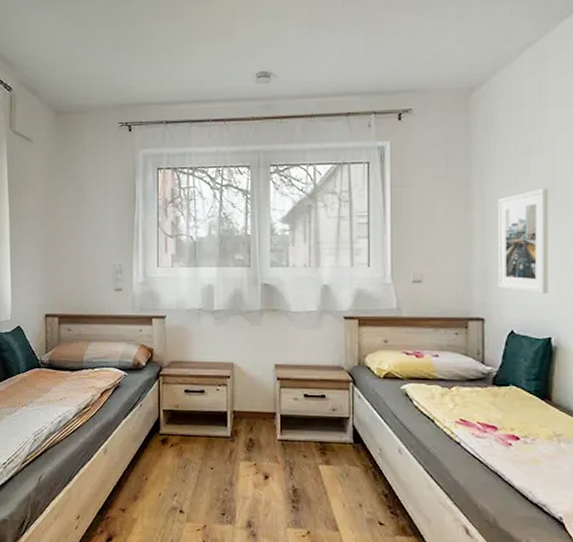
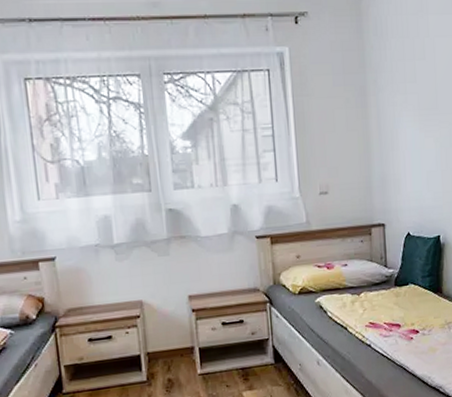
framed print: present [497,188,549,295] -> none [391,94,436,196]

